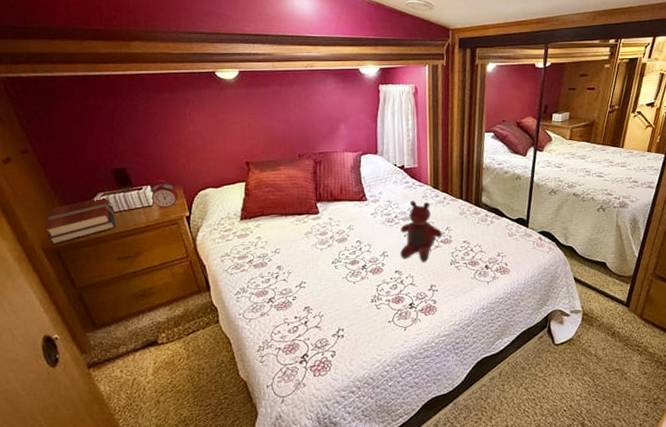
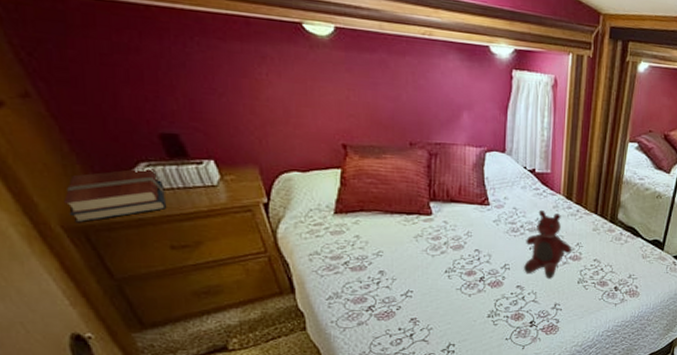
alarm clock: present [150,179,178,209] -> none [213,154,252,191]

